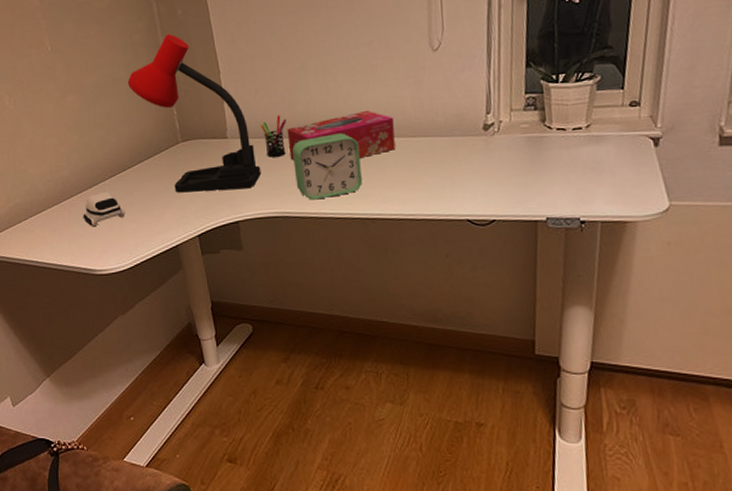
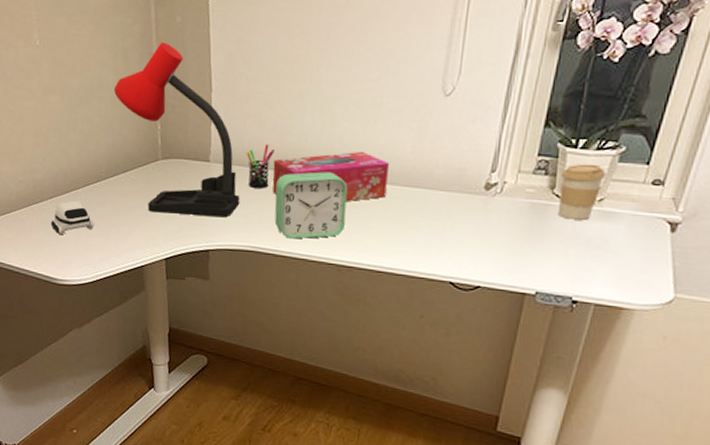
coffee cup: none [548,94,588,147] -> present [557,163,606,220]

